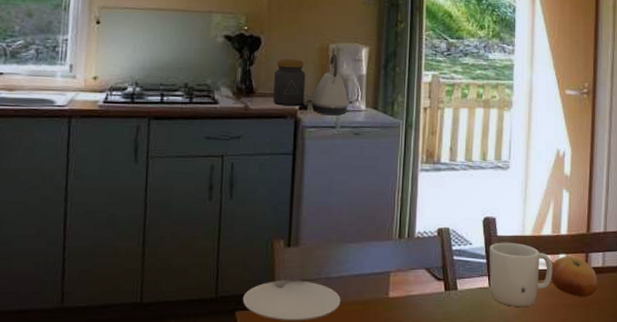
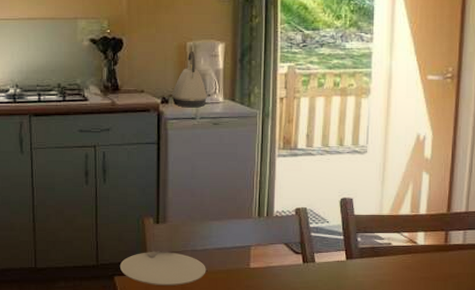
jar: present [273,58,306,107] -> none [137,57,166,101]
mug: present [489,242,553,308] -> none [346,220,411,279]
fruit: present [550,256,598,297] -> none [408,234,458,271]

